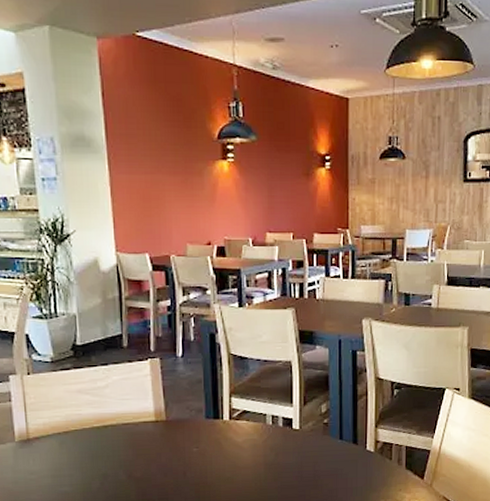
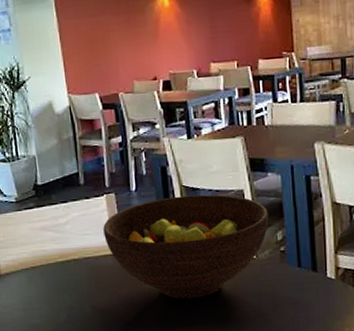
fruit bowl: none [145,363,314,469] -> present [103,194,269,299]

